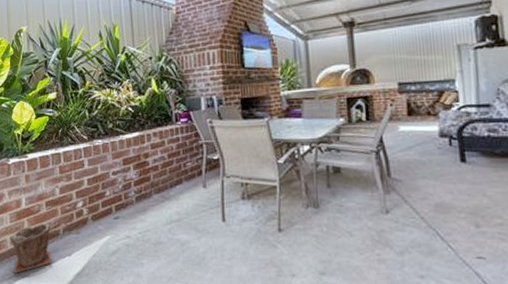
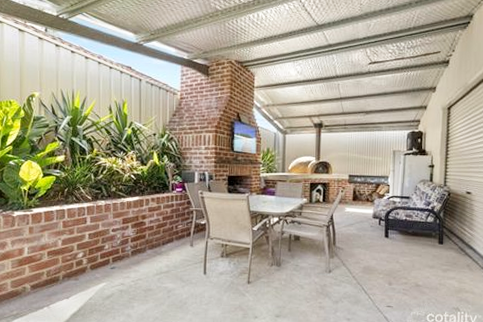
plant pot: present [9,224,51,273] -> none [10,270,51,313]

